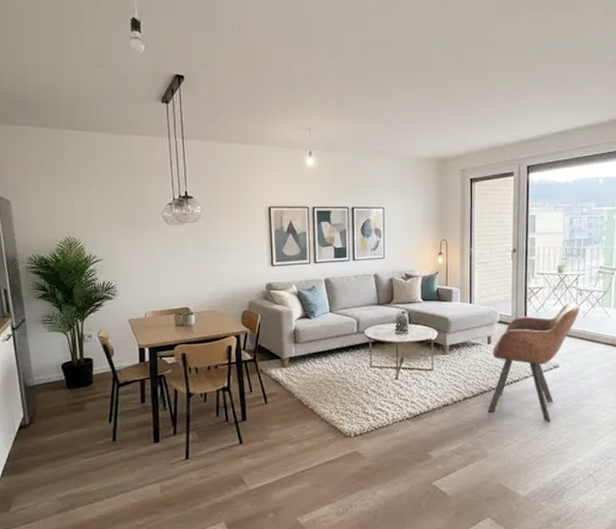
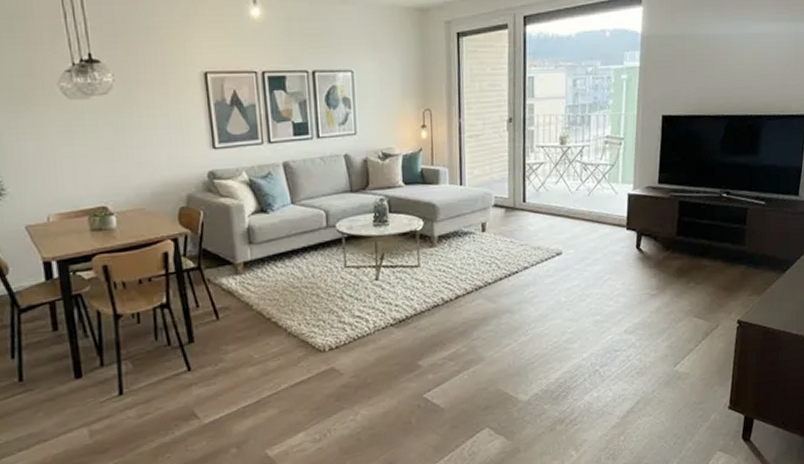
armchair: present [487,302,581,422] -> none [483,178,585,317]

